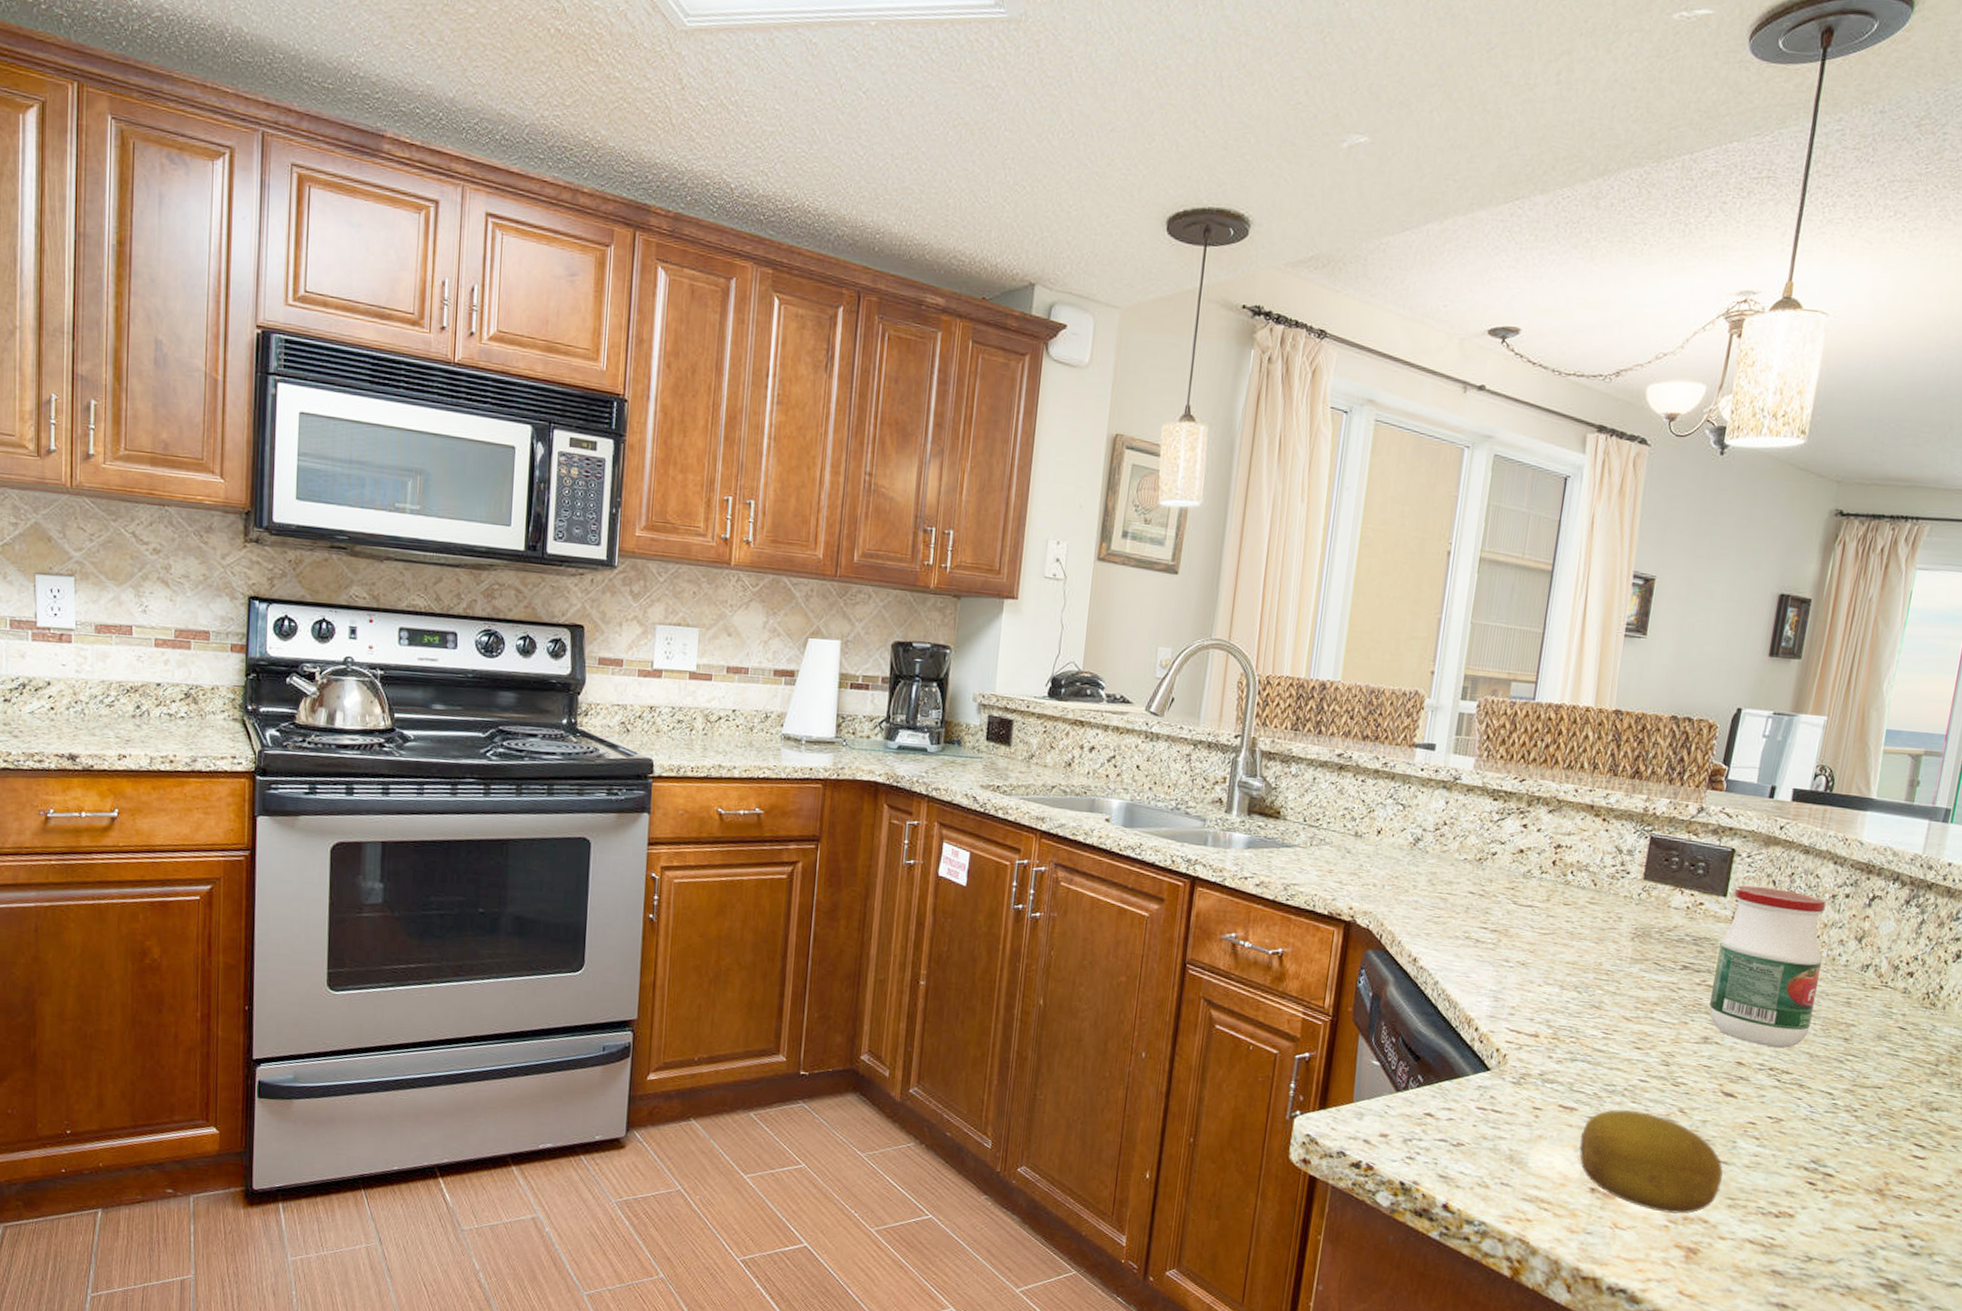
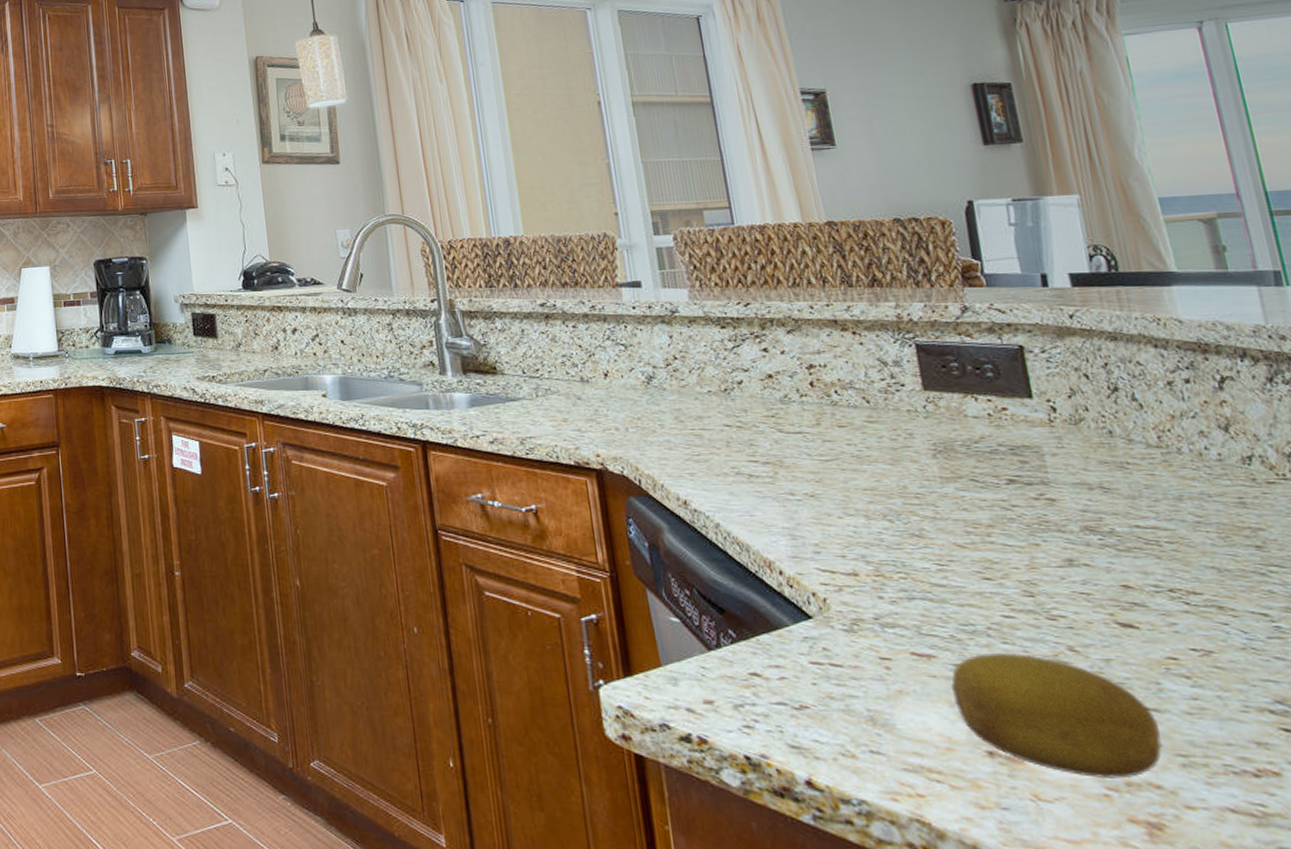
jar: present [1709,885,1827,1048] -> none [1039,383,1204,563]

